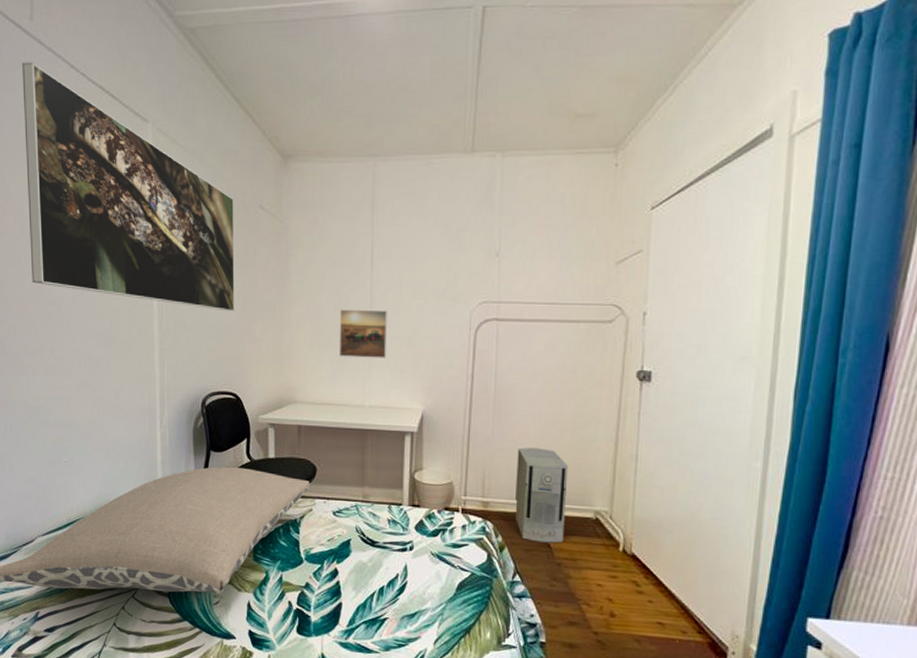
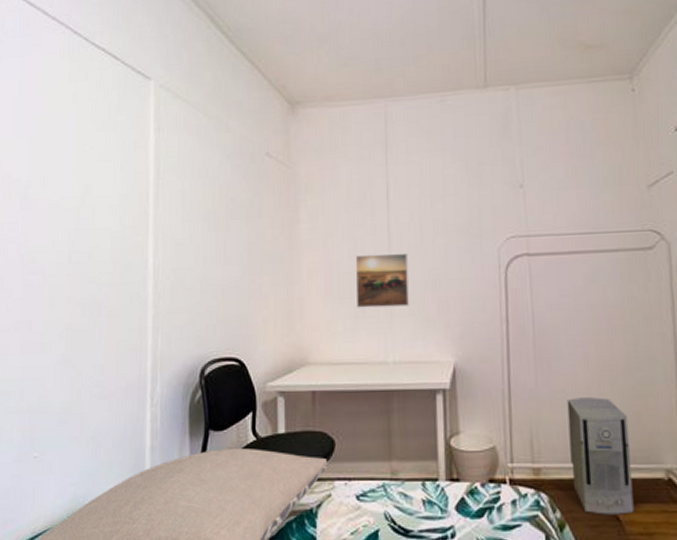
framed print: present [22,62,235,312] -> none [14,30,240,267]

